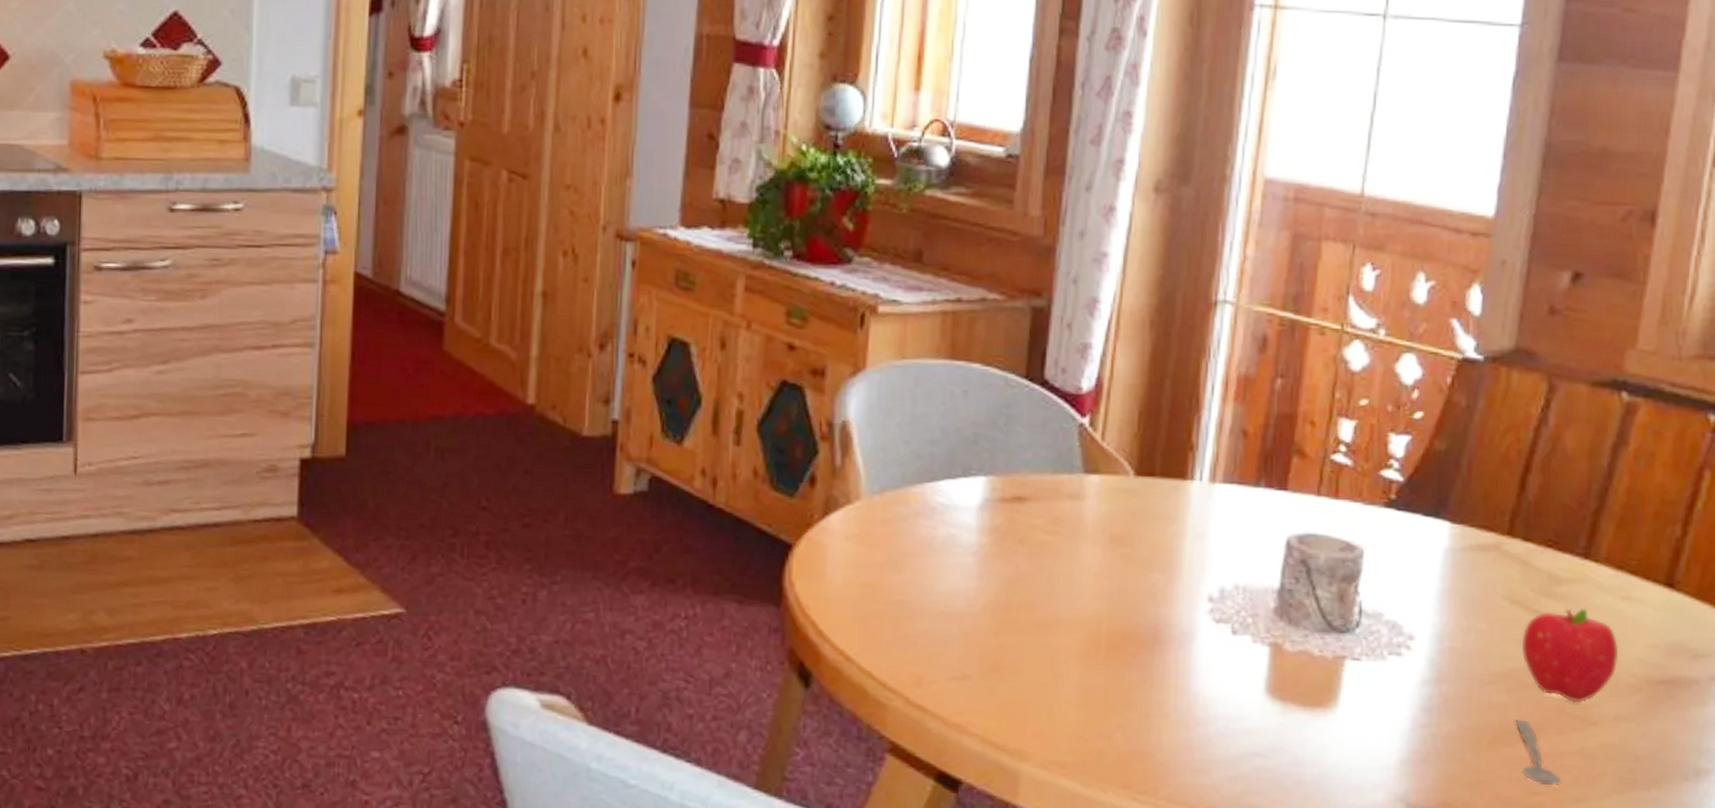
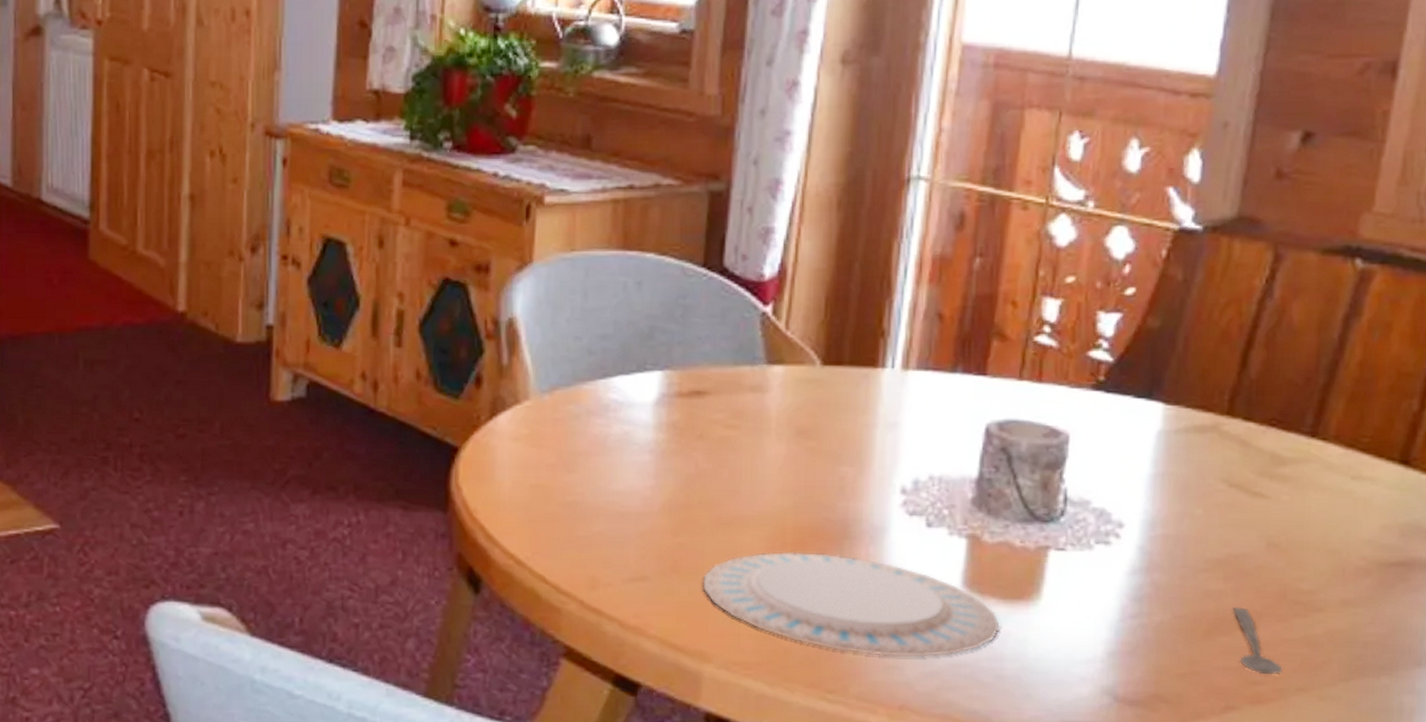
plate: none [1022,655,1300,761] -> present [703,552,1000,657]
fruit: present [1521,608,1619,703] -> none [1241,489,1348,589]

